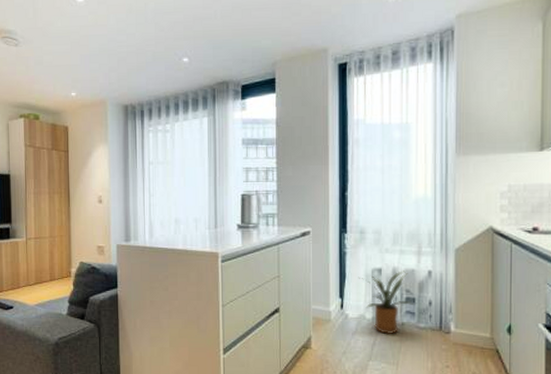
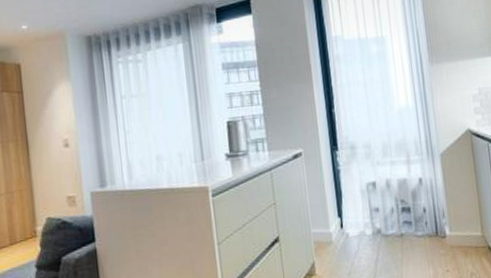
house plant: present [358,271,416,335] -> none [354,181,411,248]

